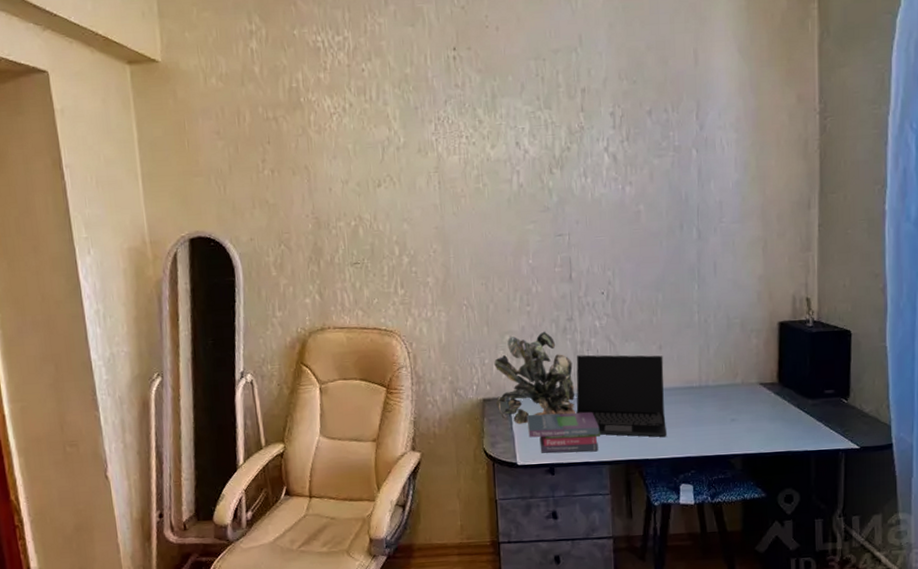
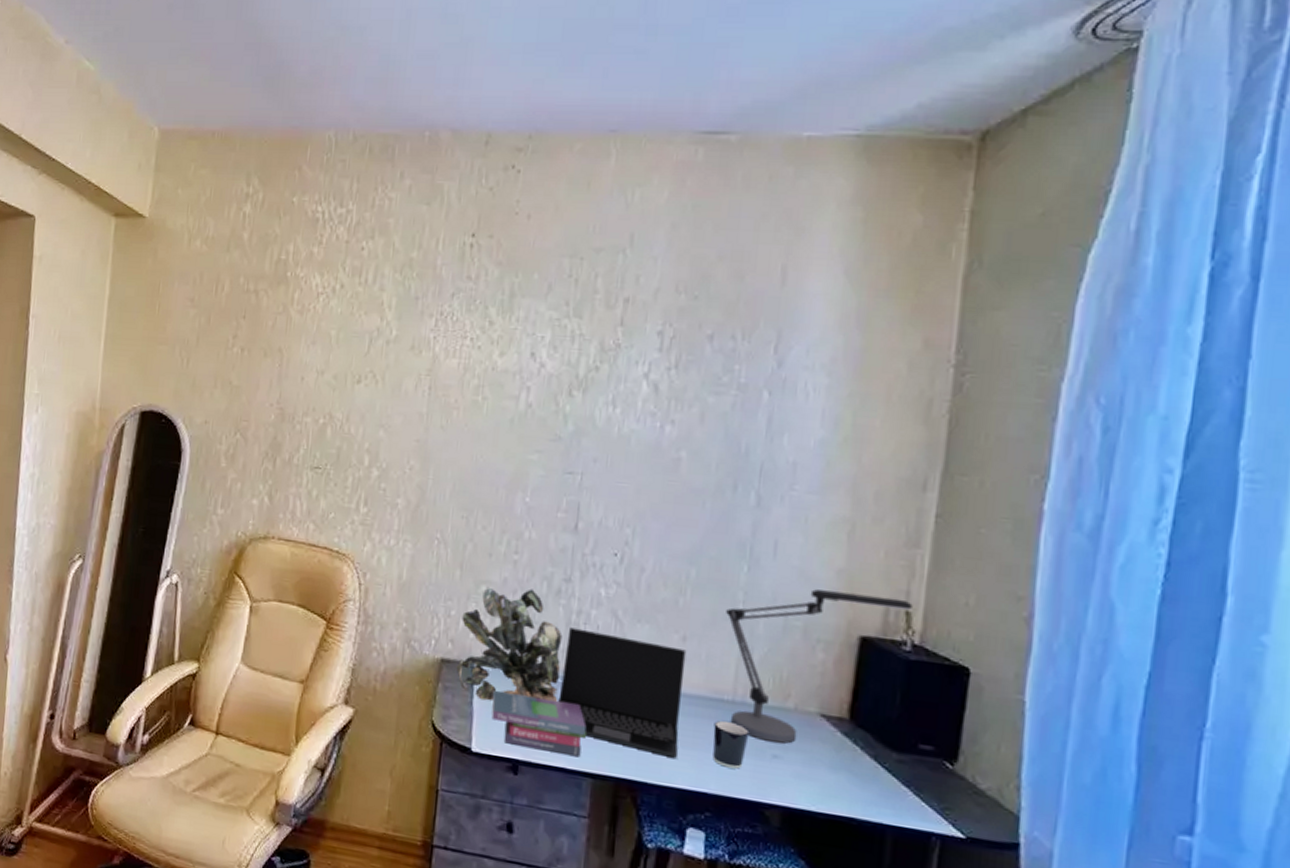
desk lamp: none [687,290,810,410] -> present [726,589,913,744]
mug: none [689,401,714,435] -> present [712,720,750,769]

